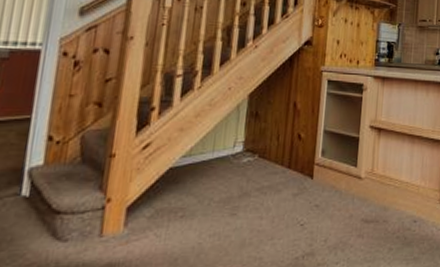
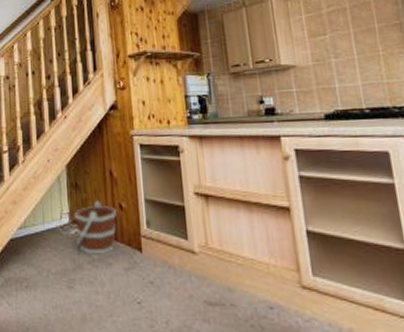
bucket: none [247,130,295,180] -> present [74,200,117,253]

